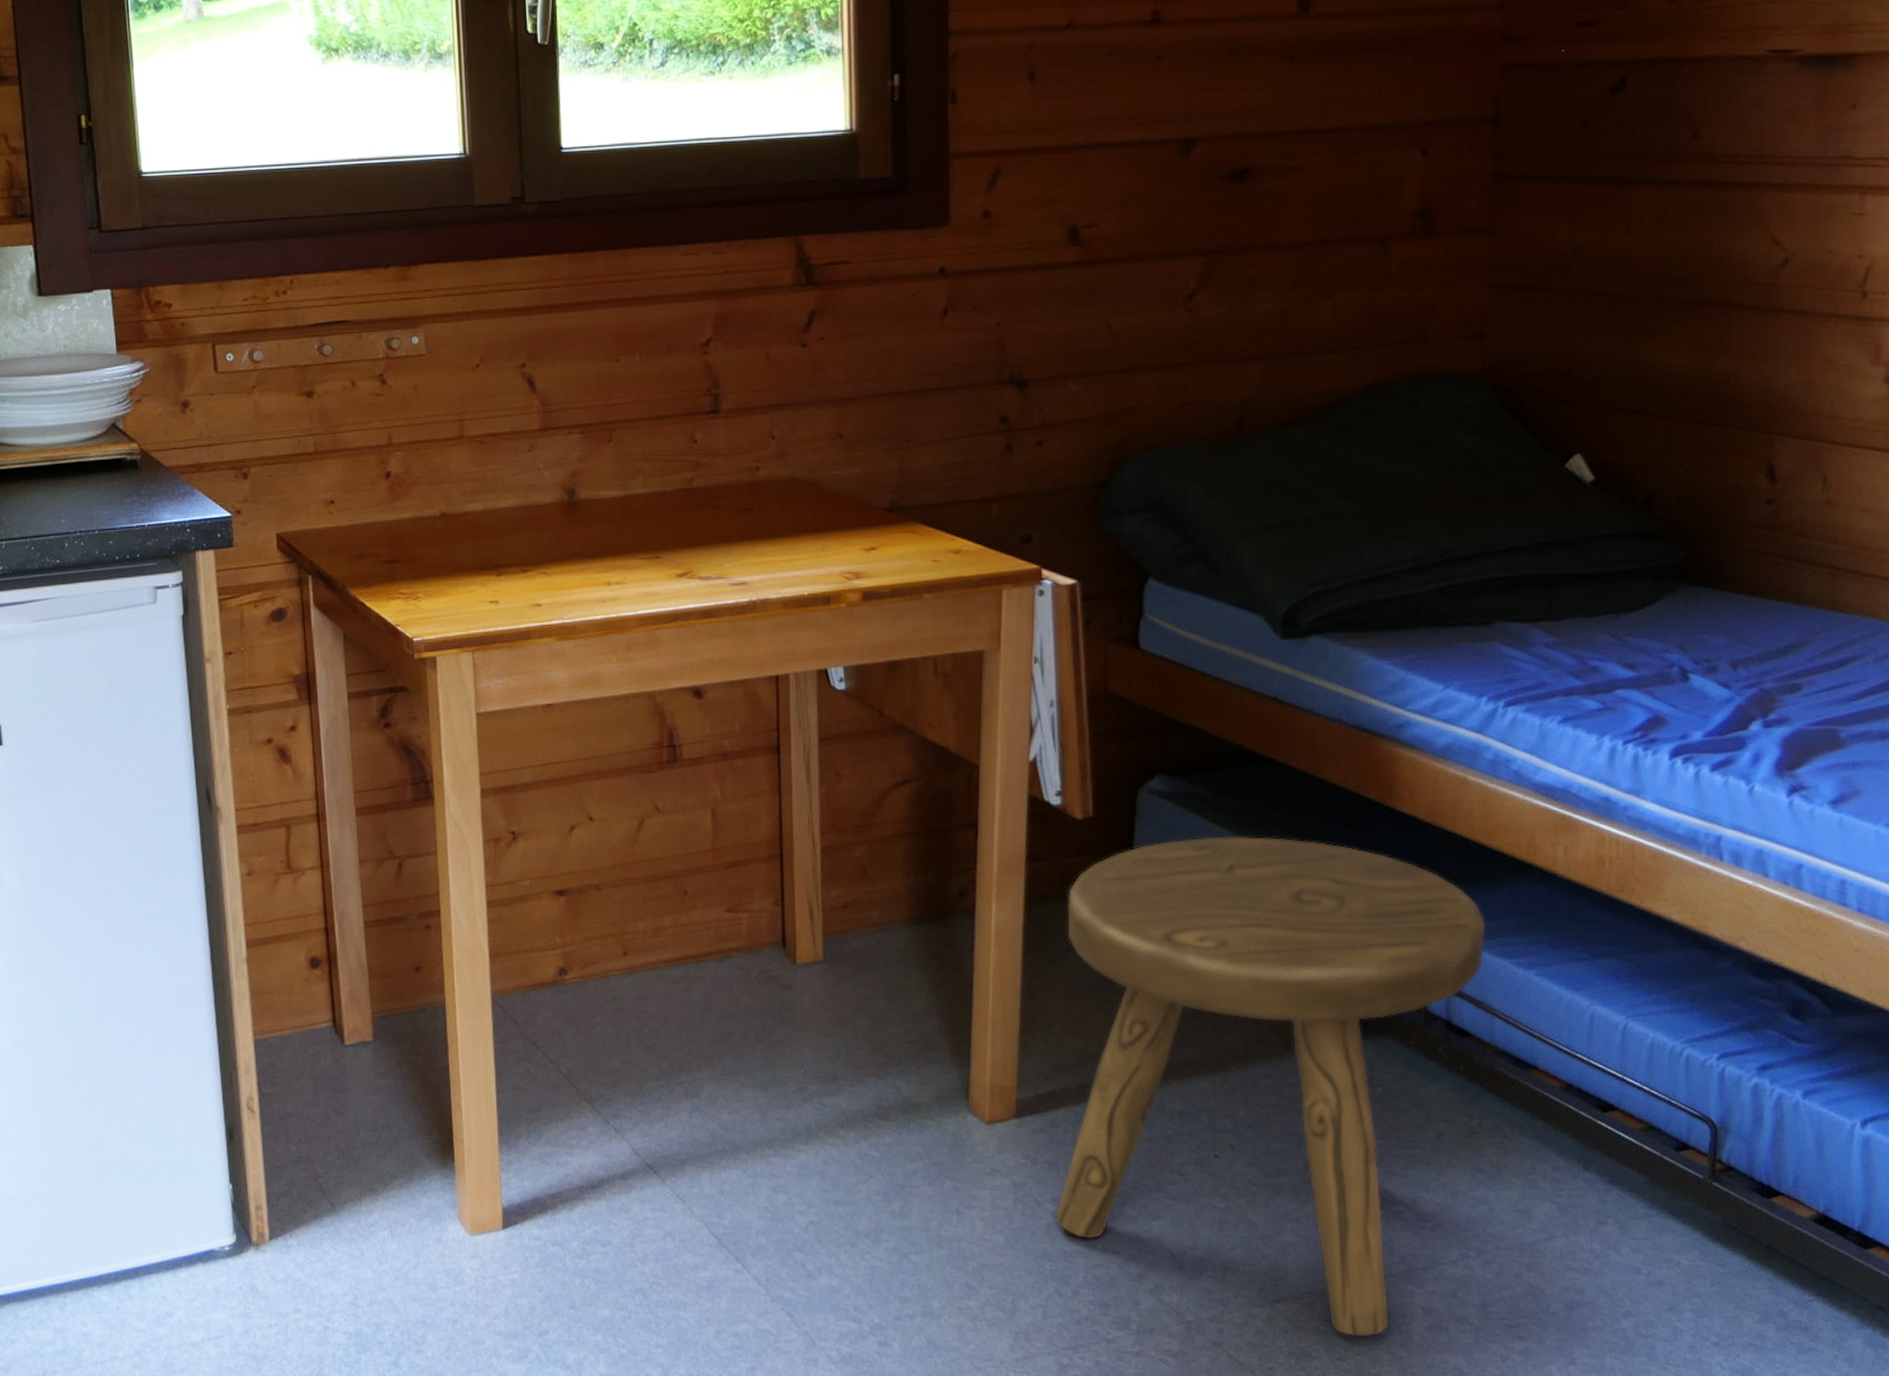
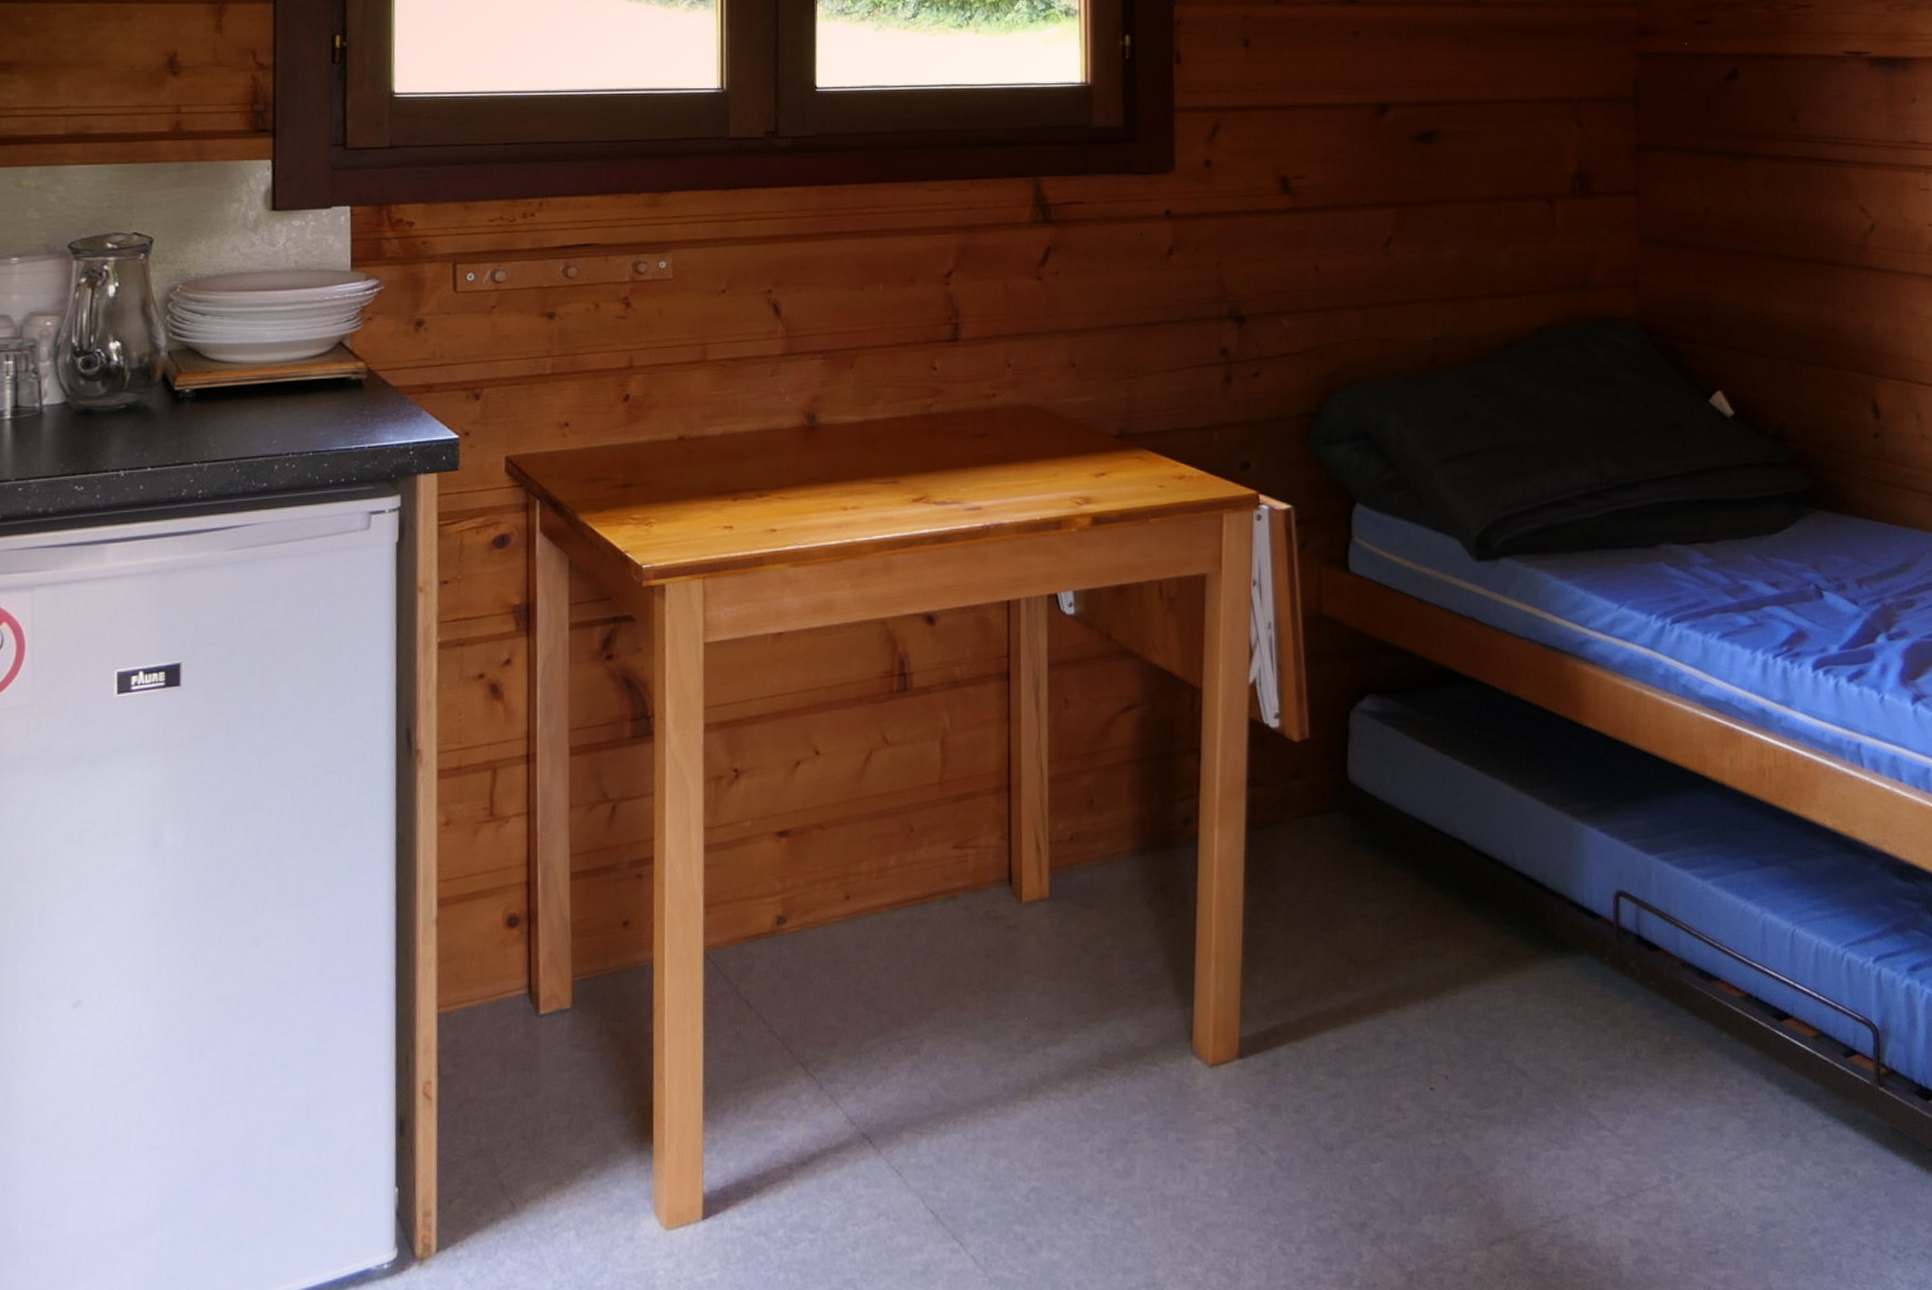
stool: present [1056,837,1486,1337] -> none [1278,755,1667,1277]

